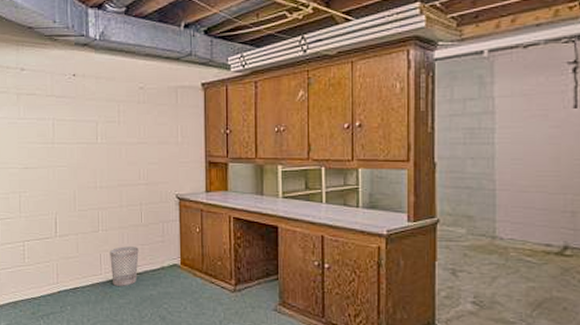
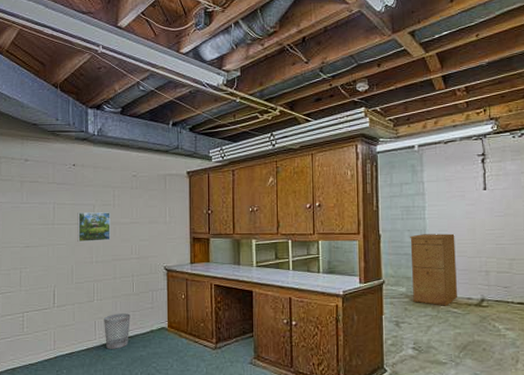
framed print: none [79,130,116,165] -> present [77,212,110,243]
filing cabinet: none [474,163,532,253] -> present [410,233,457,306]

